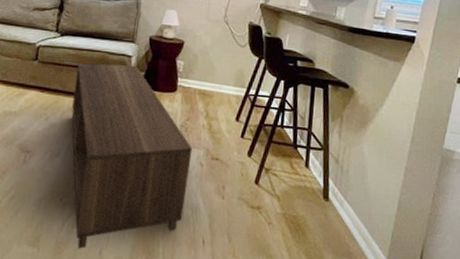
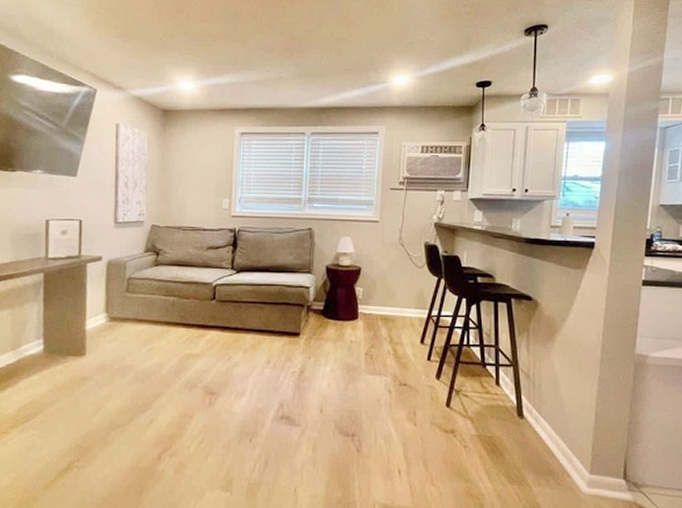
coffee table: present [72,63,192,249] -> none [254,296,379,489]

